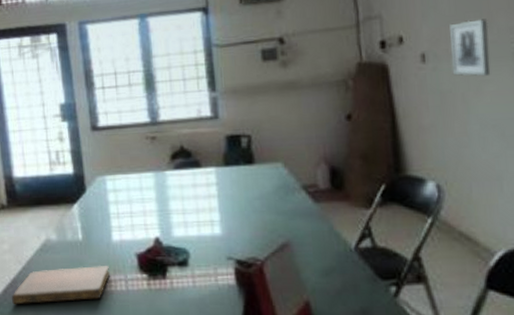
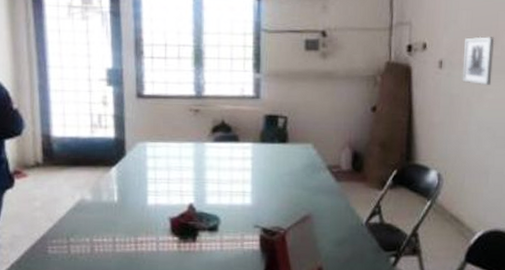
notebook: present [11,266,111,305] -> none [39,227,143,261]

